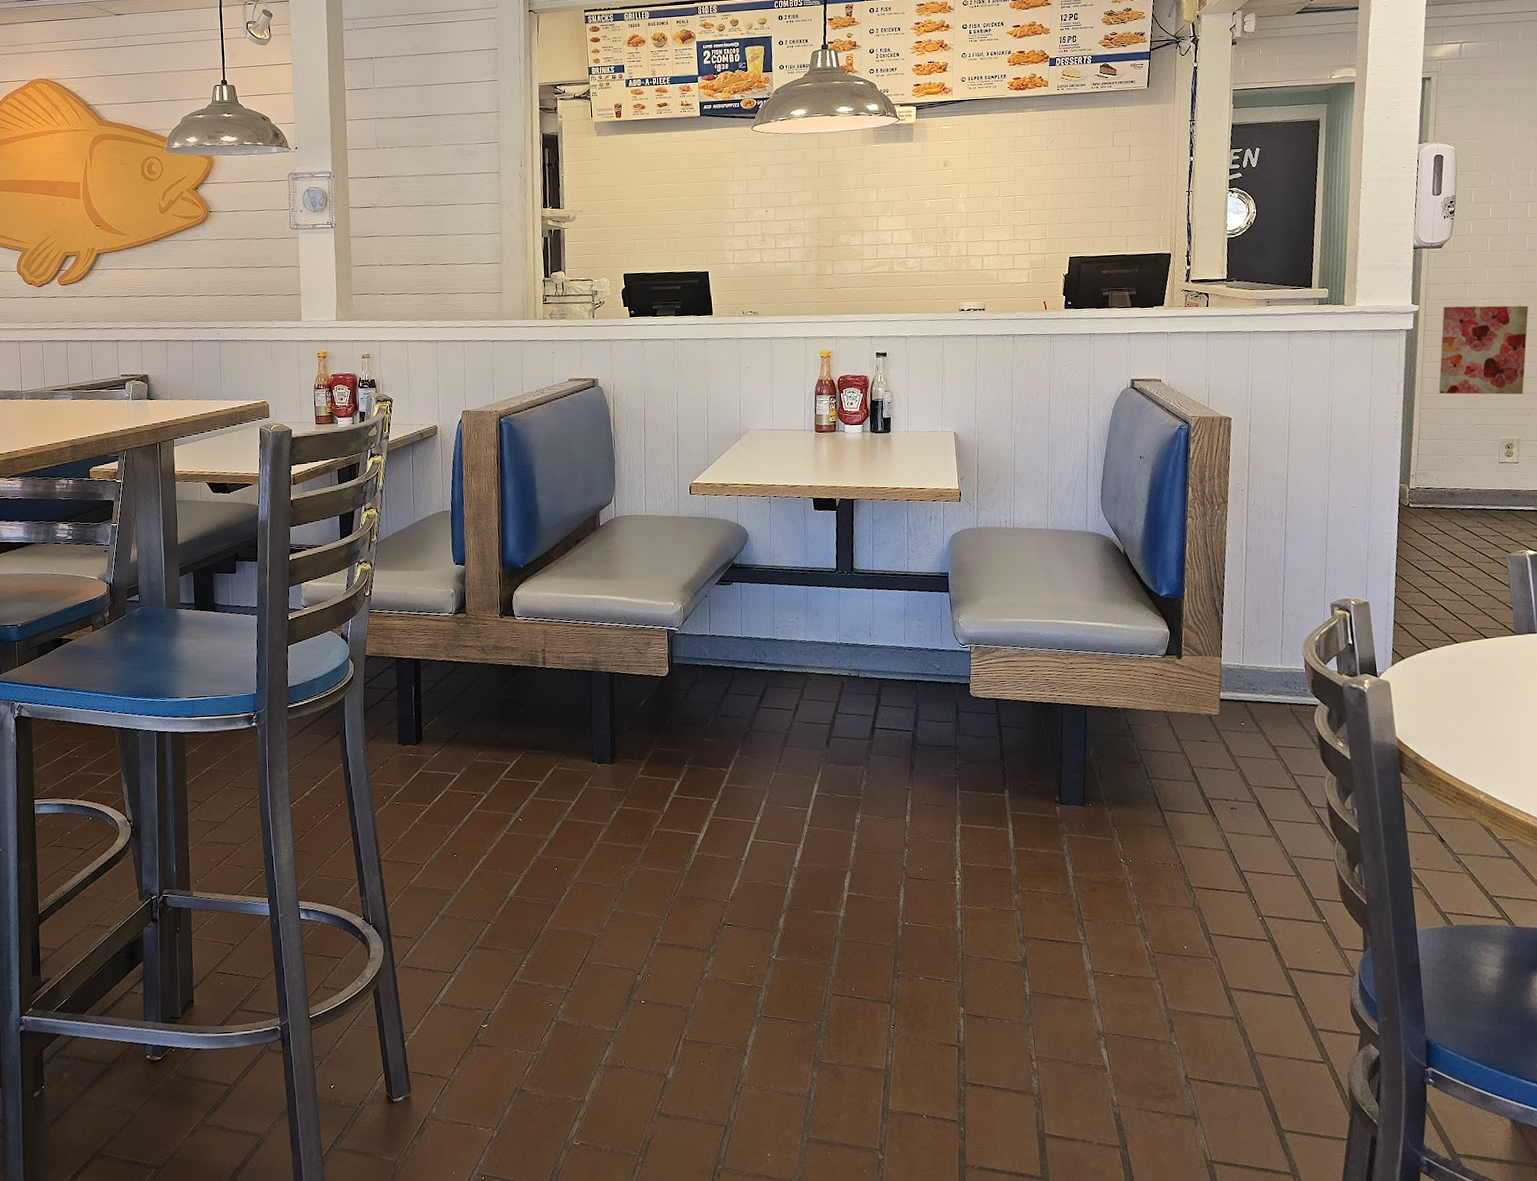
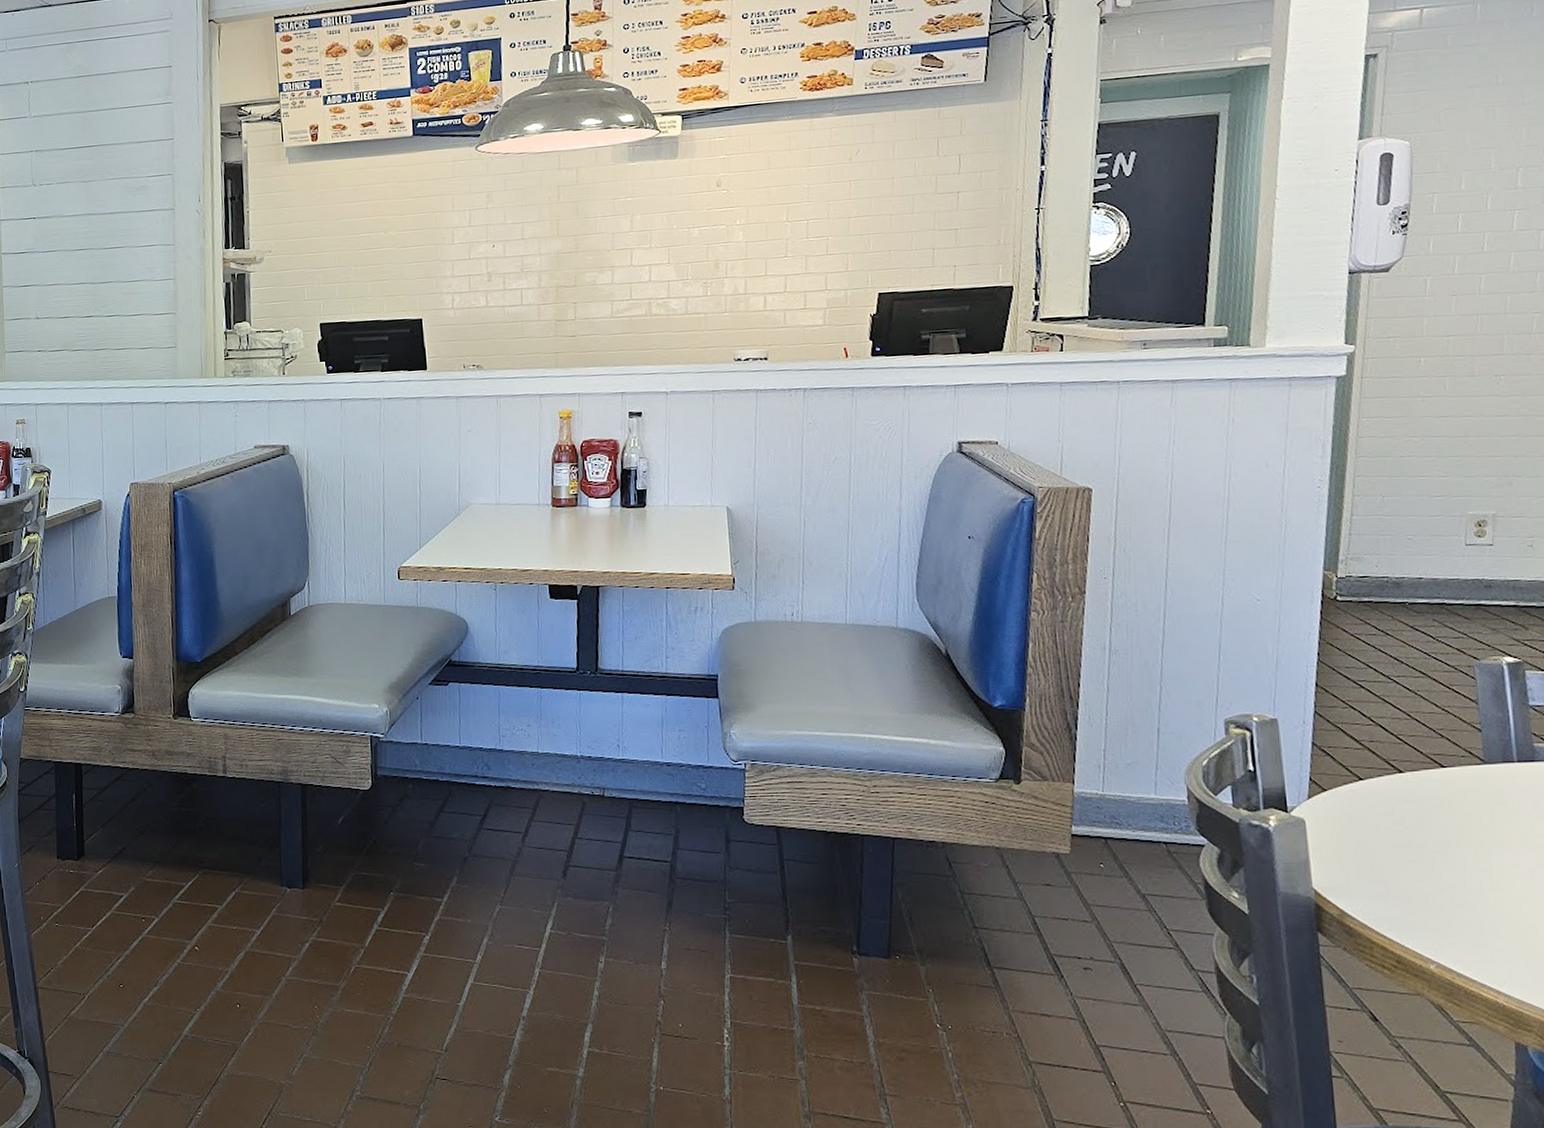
wall art: present [1438,305,1529,395] -> none [1380,343,1512,458]

